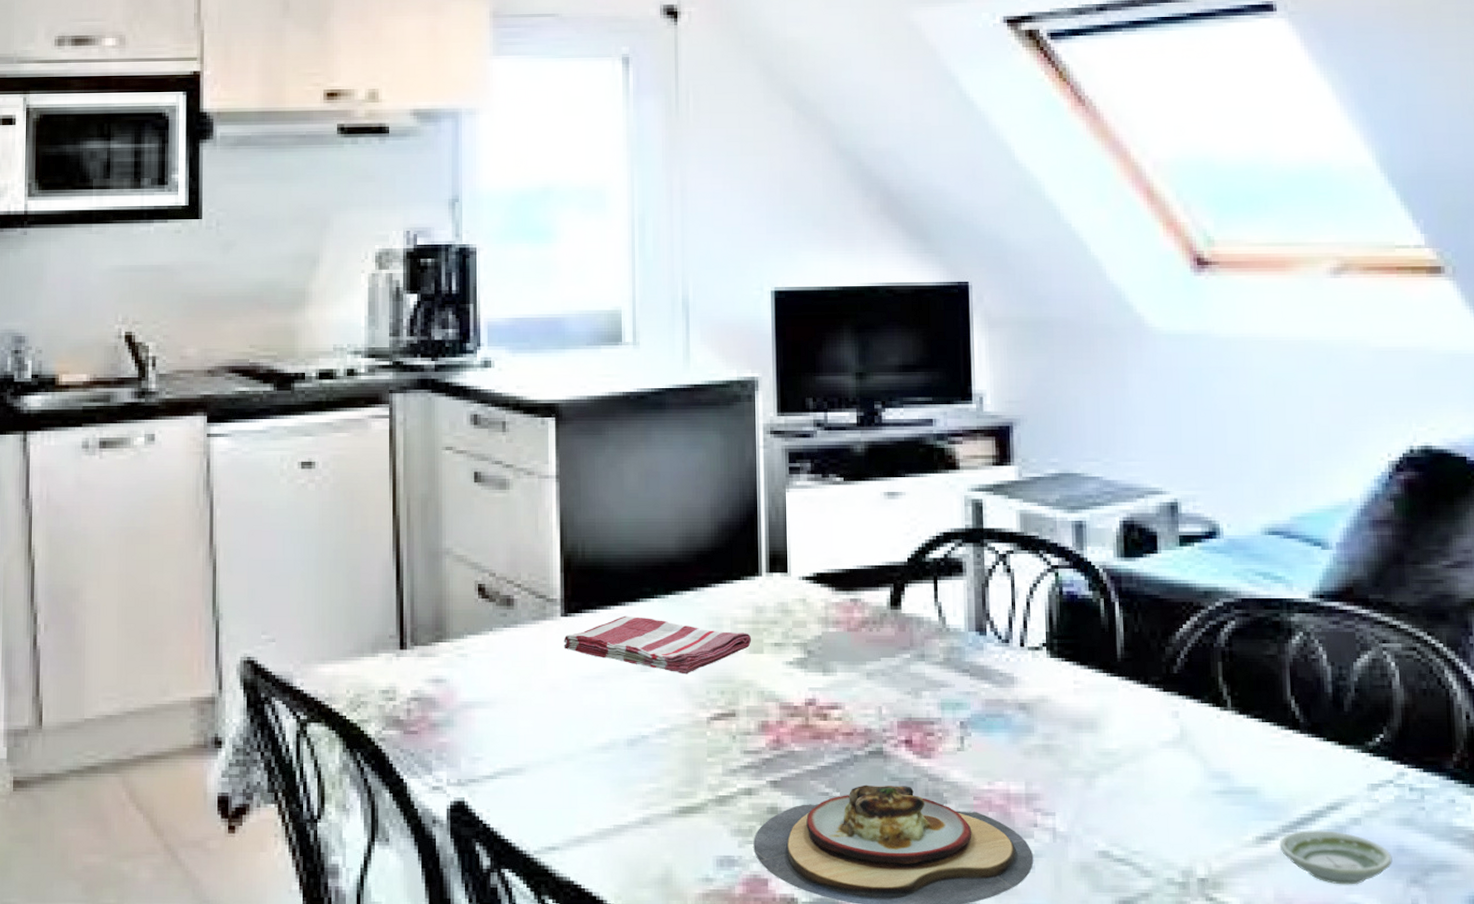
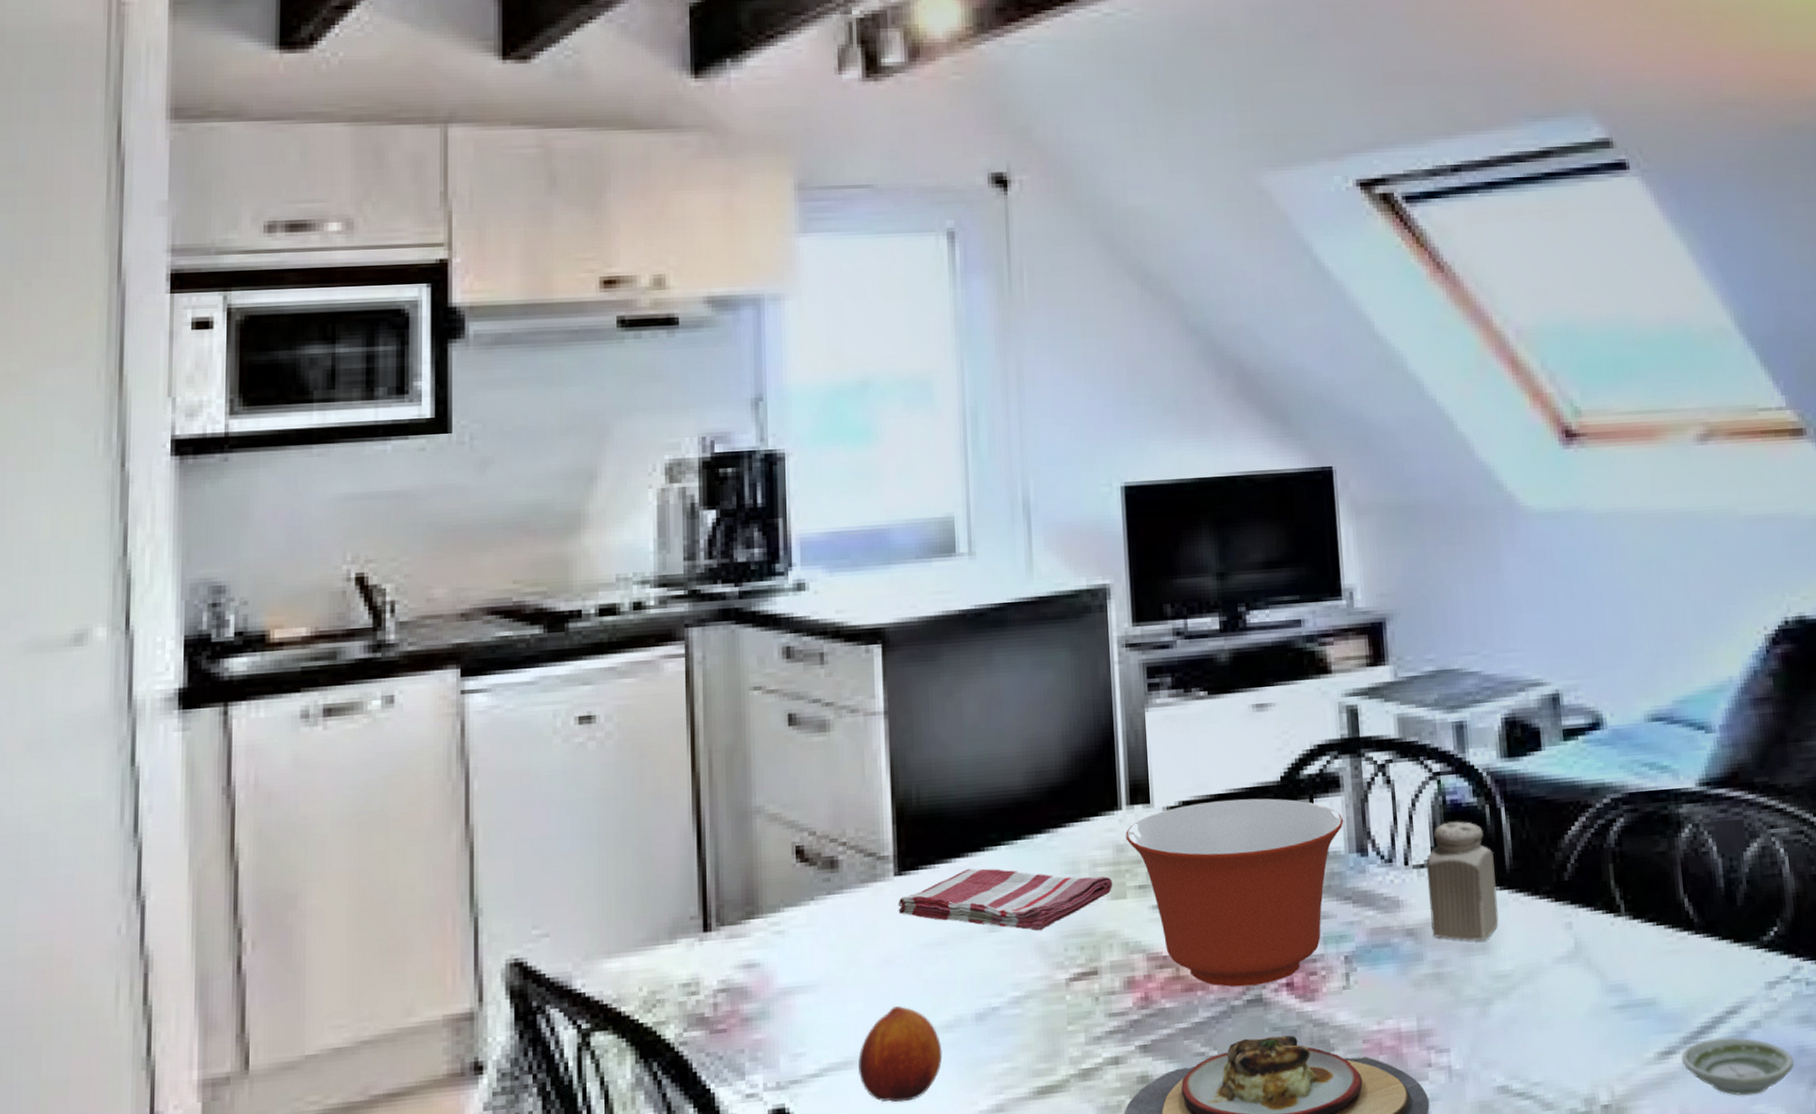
fruit: none [527,727,598,807] -> present [858,1006,943,1102]
mixing bowl: none [764,576,965,739] -> present [1125,798,1344,987]
salt shaker: none [1040,611,1108,719] -> present [1426,821,1499,941]

